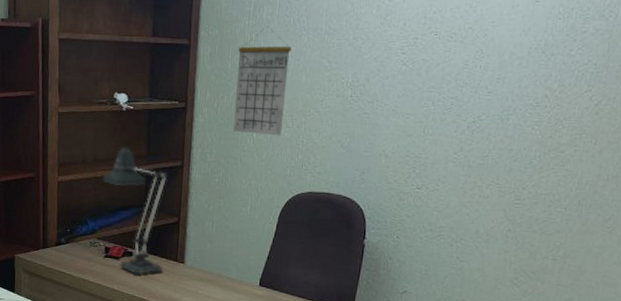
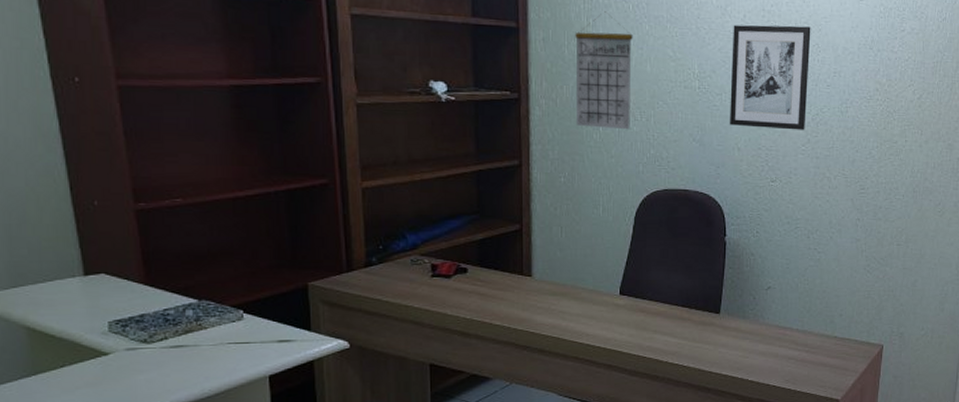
desk lamp: present [102,142,169,275] -> none [422,138,506,295]
wall art: none [378,32,476,138] -> present [729,25,811,130]

